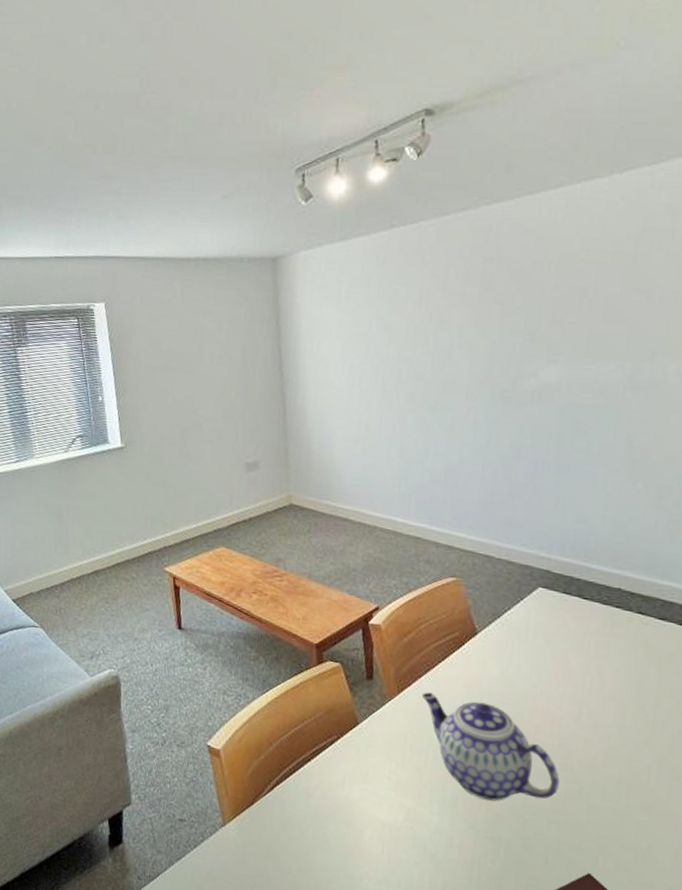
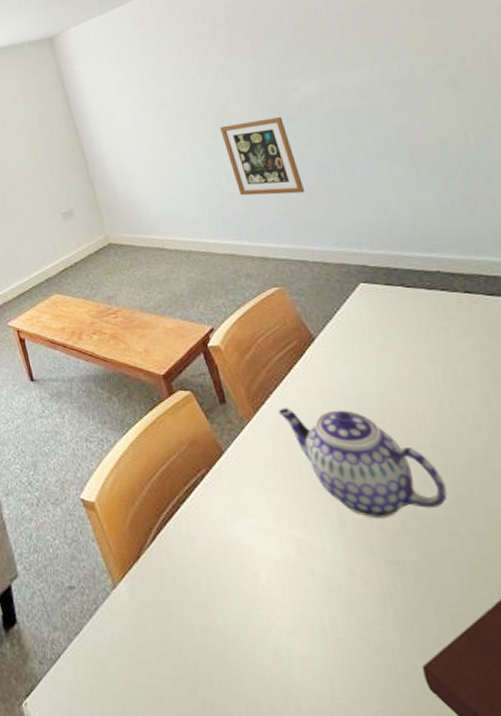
wall art: none [440,399,512,487] -> present [220,116,305,196]

